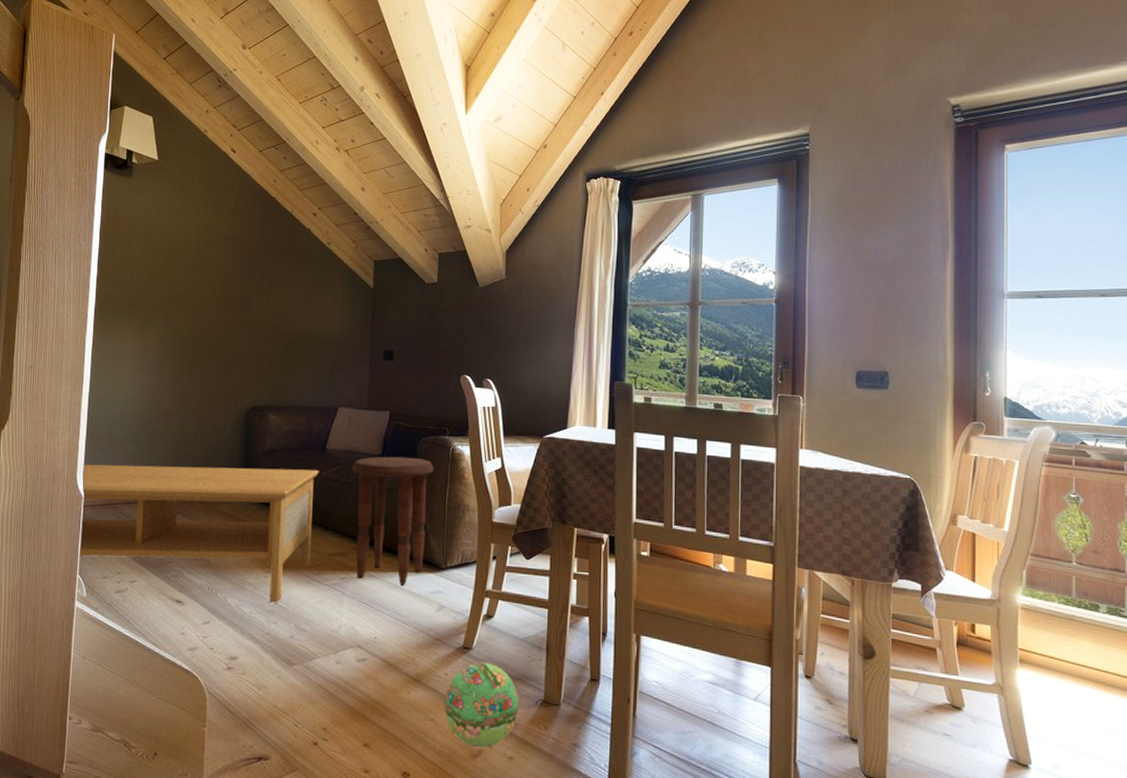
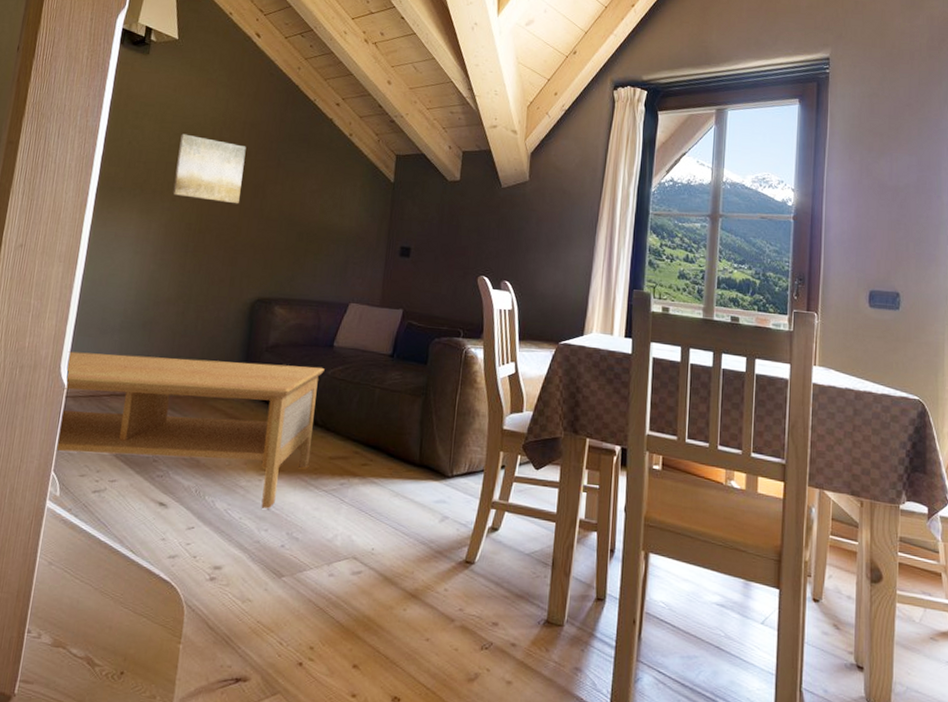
wall art: none [165,252,230,318] -> present [172,134,247,204]
side table: present [352,456,434,585] -> none [357,356,445,493]
ball: present [444,662,519,748] -> none [441,577,521,671]

